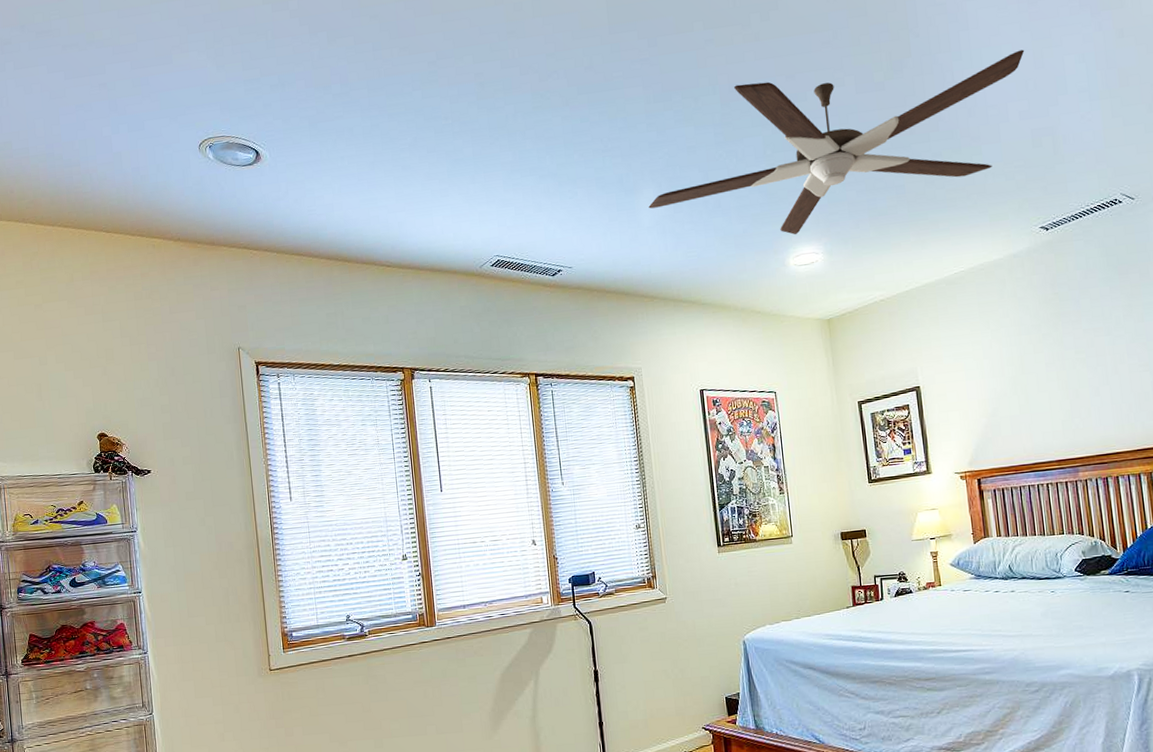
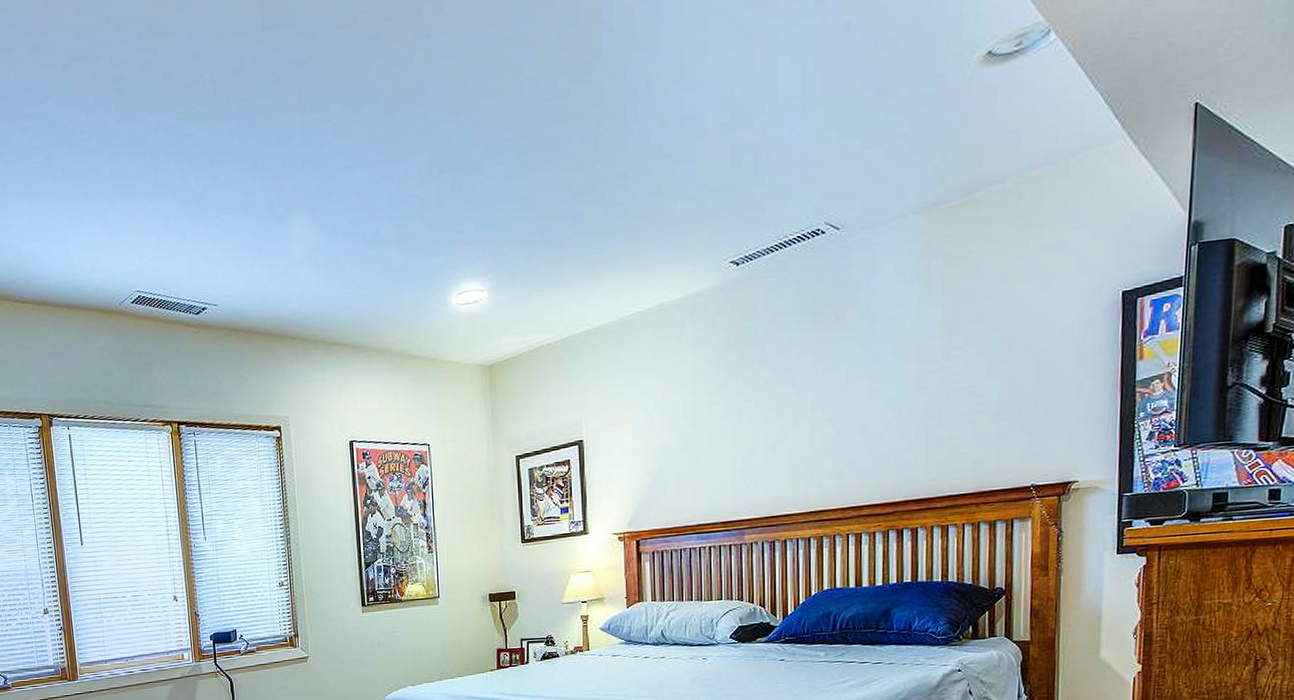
ceiling fan: present [648,49,1025,235] -> none [301,47,733,270]

